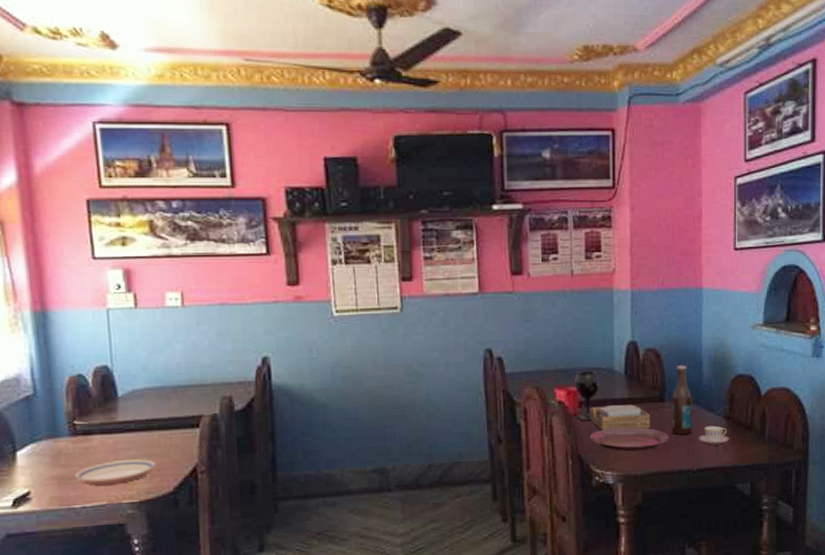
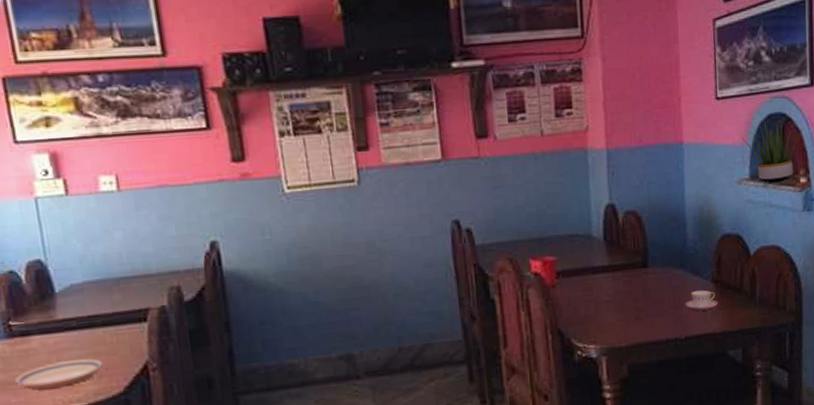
wine glass: present [575,371,600,422] -> none [550,238,578,293]
plate: present [589,427,670,451] -> none [569,296,655,322]
napkin holder: present [590,404,650,430] -> none [568,272,633,302]
beer bottle: present [672,364,693,436] -> none [655,226,679,303]
potted plant: none [755,272,815,329] -> present [740,120,803,183]

